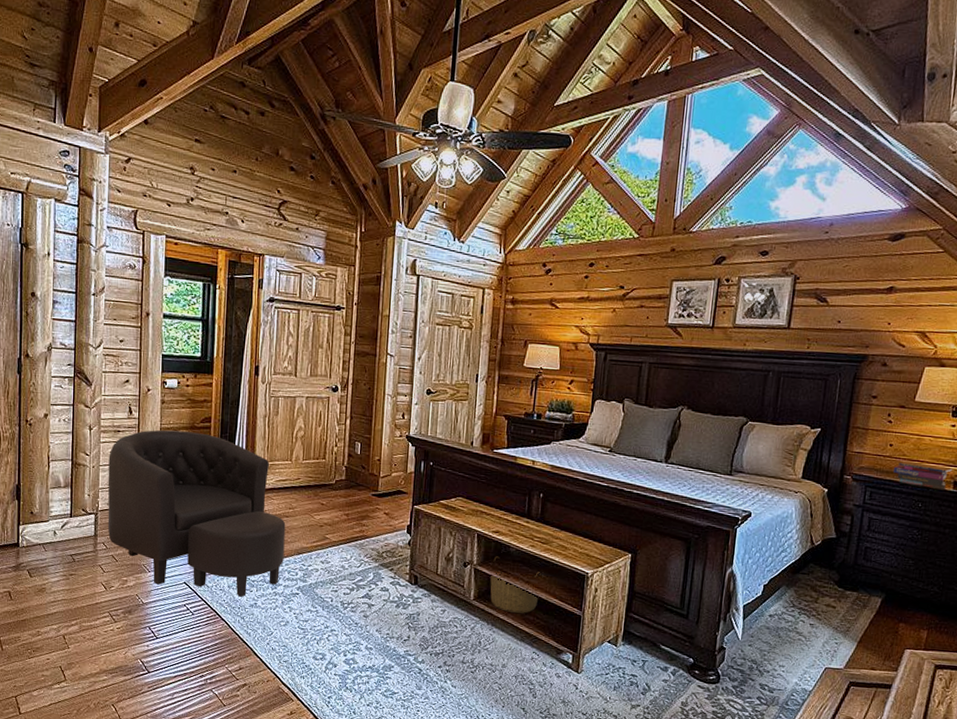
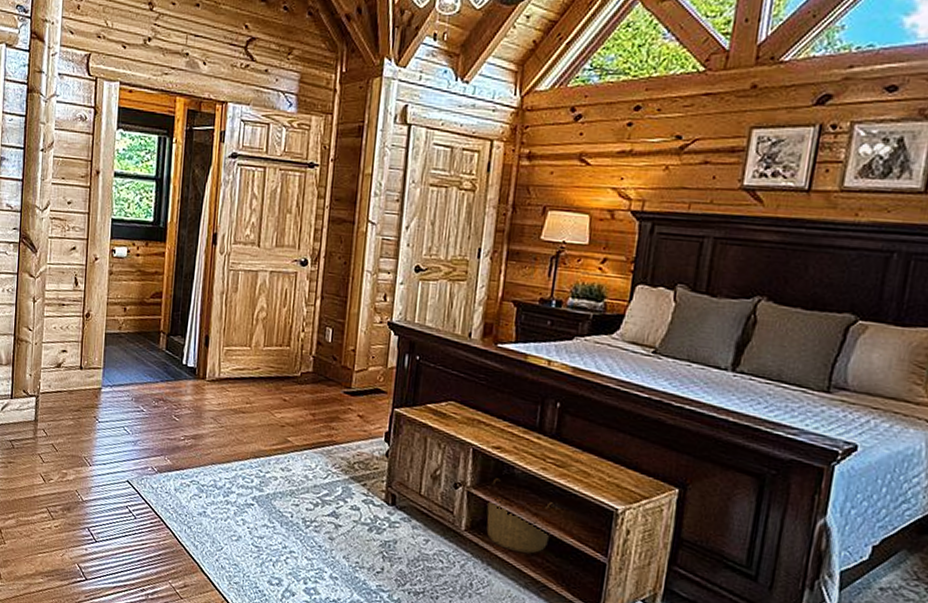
ottoman: present [107,429,286,597] -> none [48,304,242,503]

